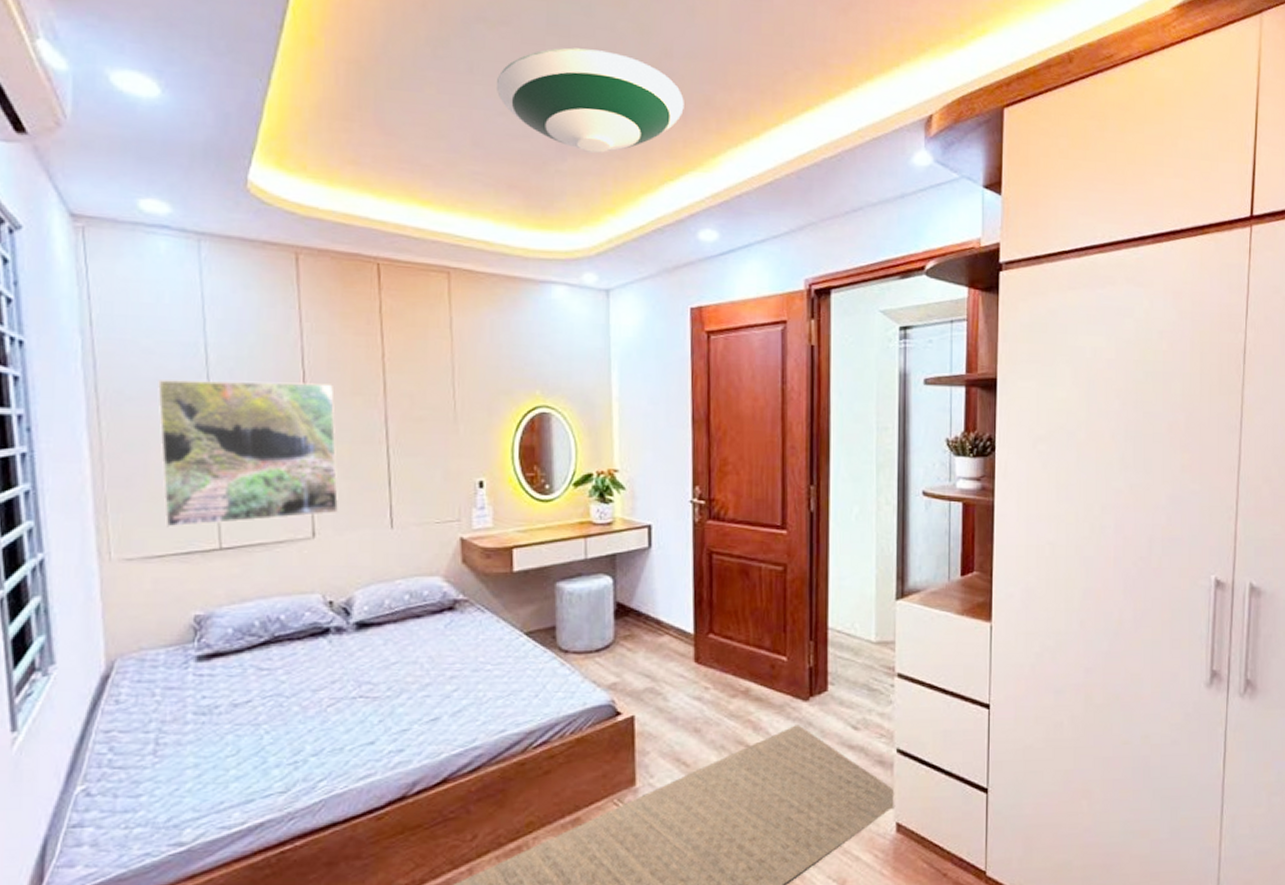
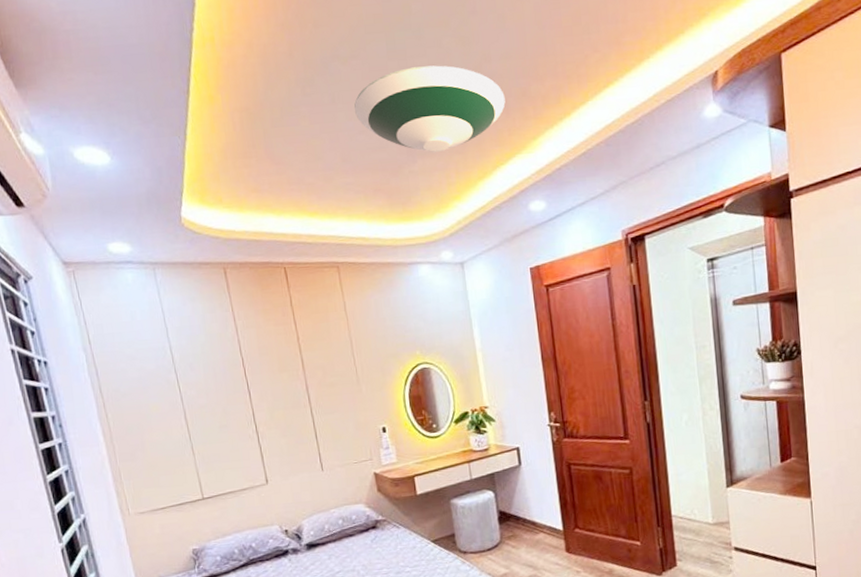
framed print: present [158,380,338,528] -> none [142,365,282,487]

